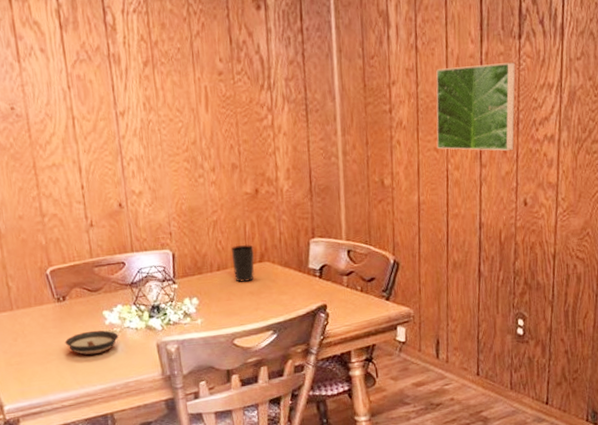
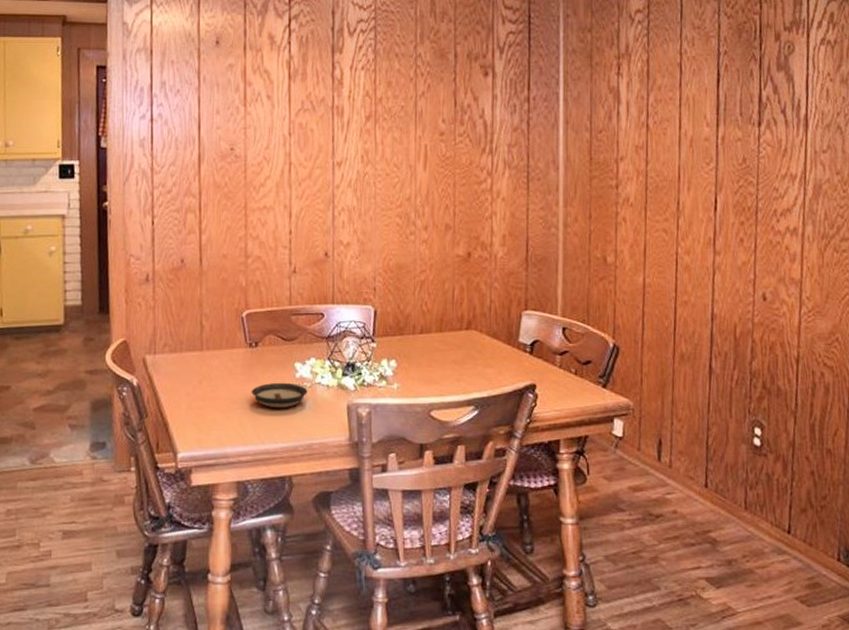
cup: present [230,244,255,283] -> none [436,308,461,350]
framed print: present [436,62,515,152] -> none [666,149,754,240]

